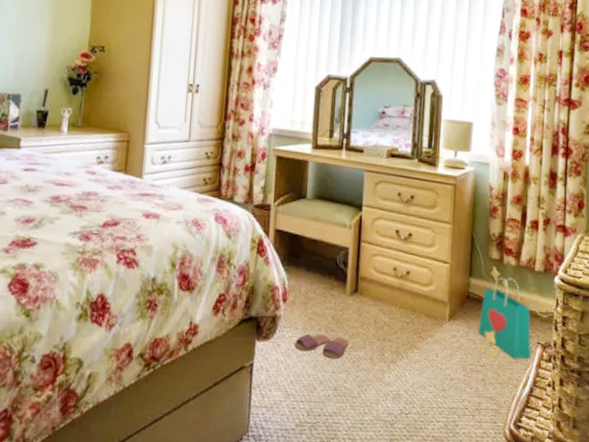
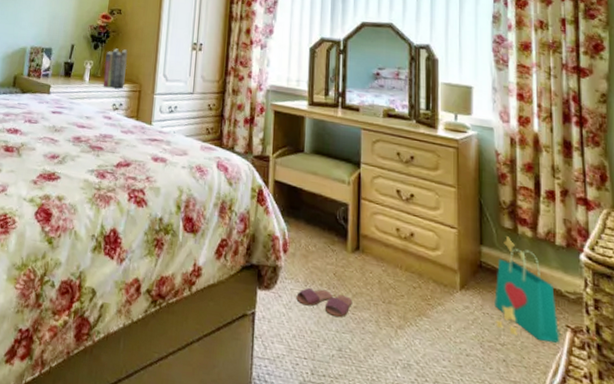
books: none [84,92,113,139] -> present [103,48,128,89]

